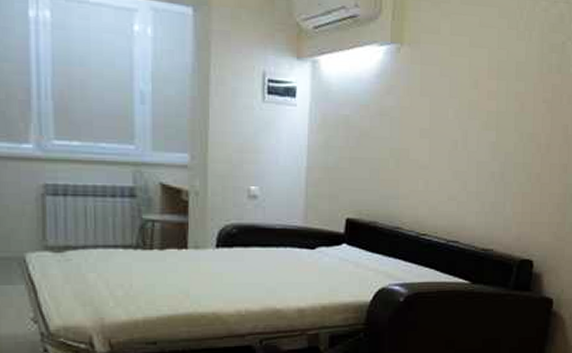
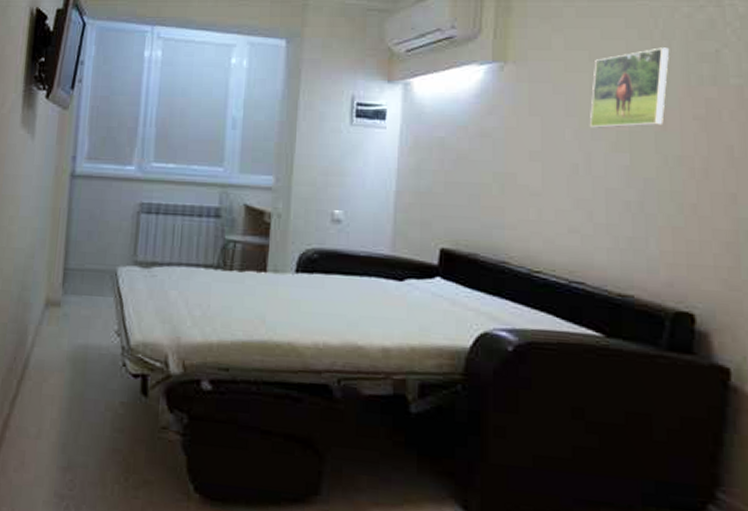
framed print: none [467,37,530,109] -> present [589,47,670,128]

